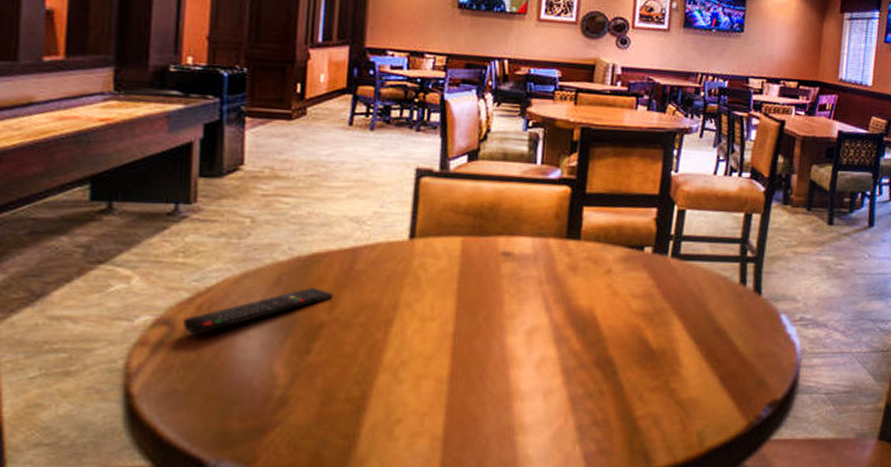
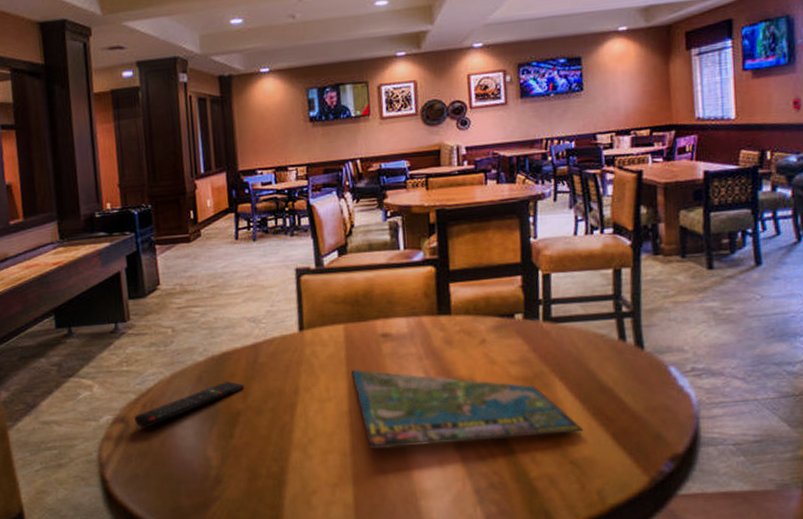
board game: none [462,287,694,378] -> present [351,369,584,449]

